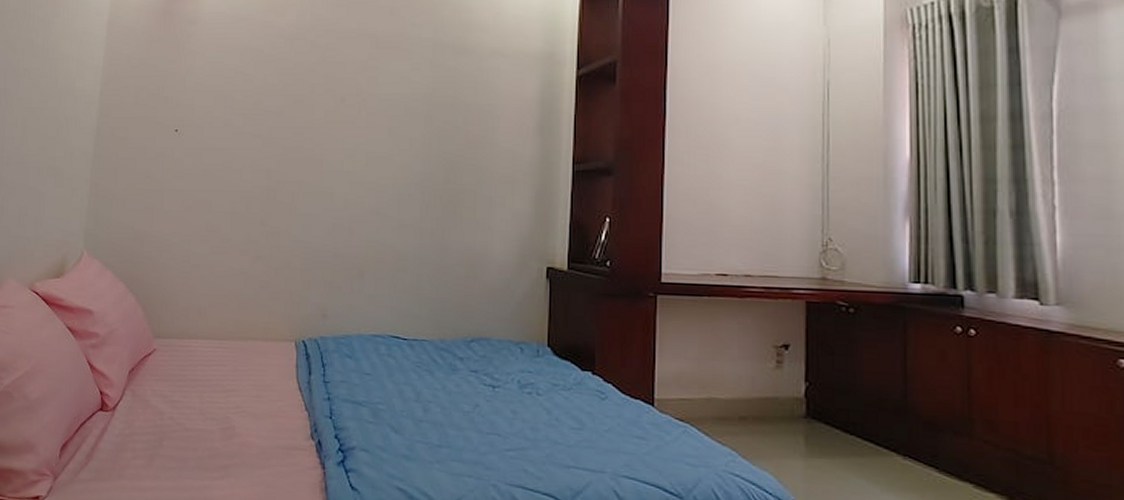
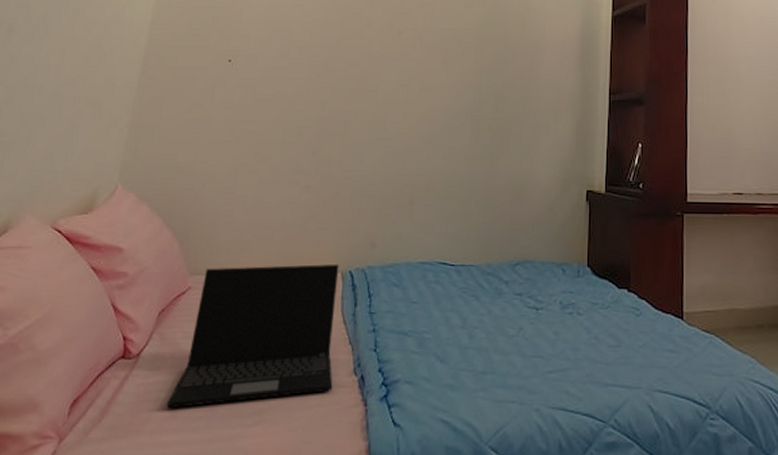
laptop: none [143,332,293,459] -> present [167,263,340,409]

